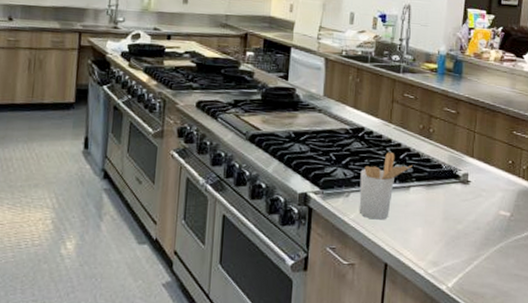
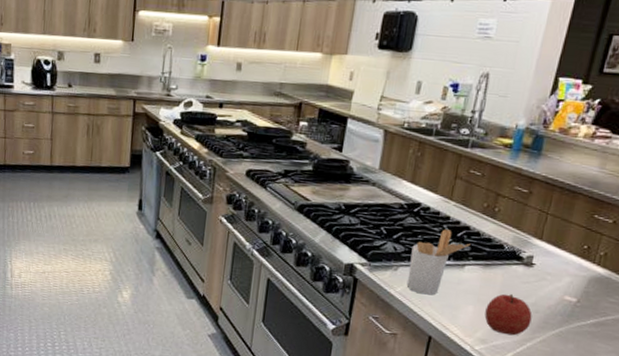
fruit: none [433,212,475,255] -> present [484,293,532,336]

